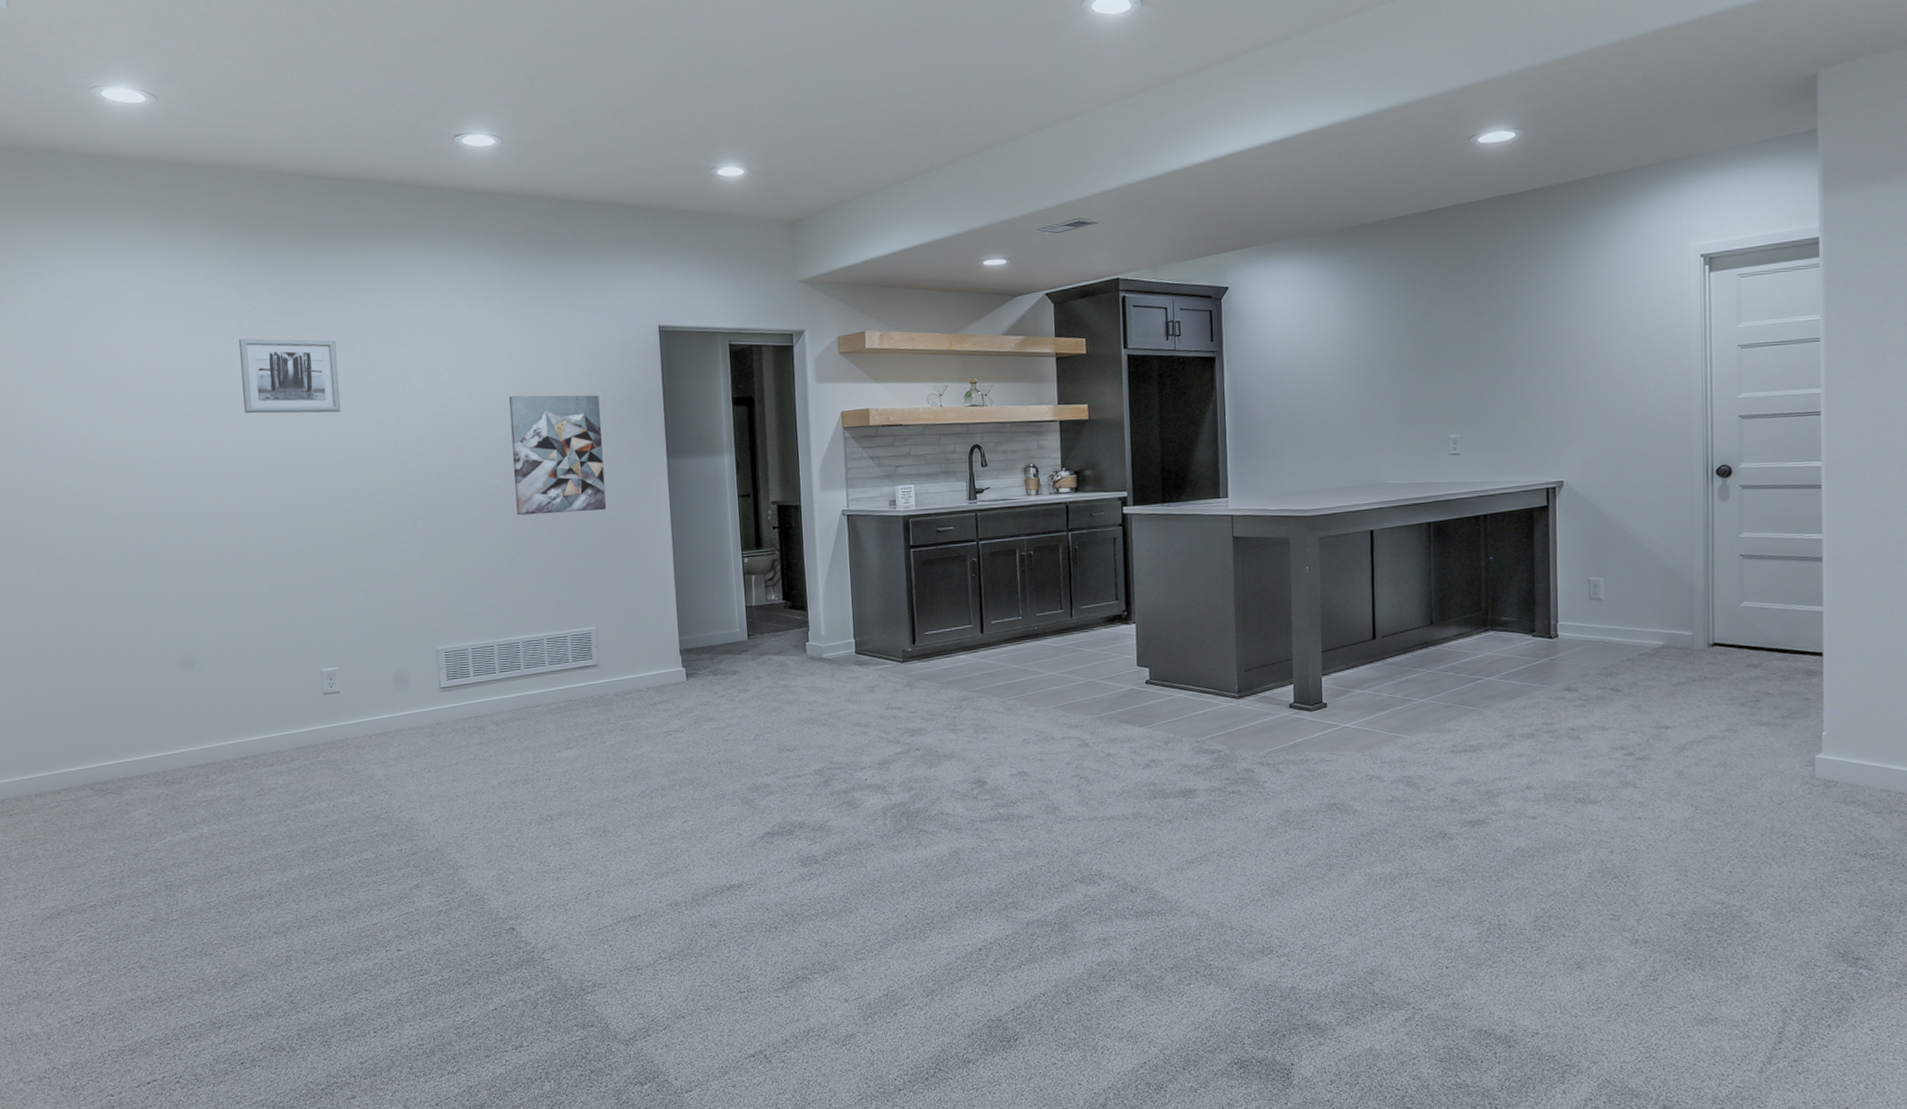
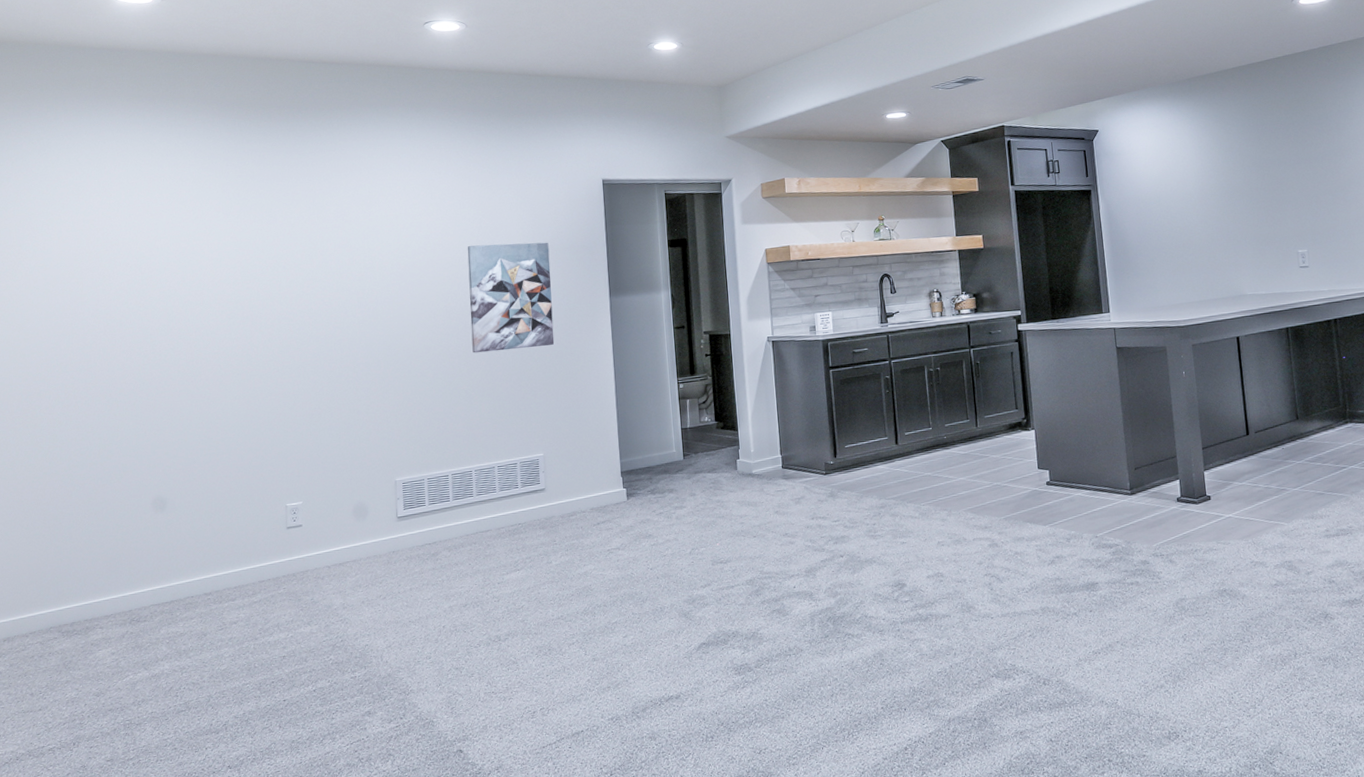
wall art: present [239,338,341,414] -> none [223,202,314,270]

